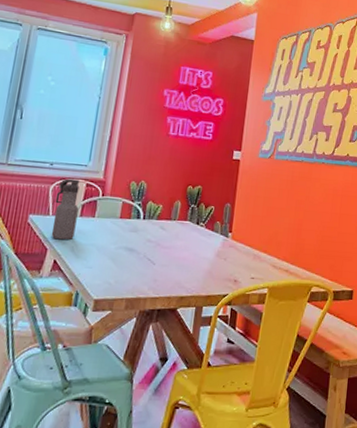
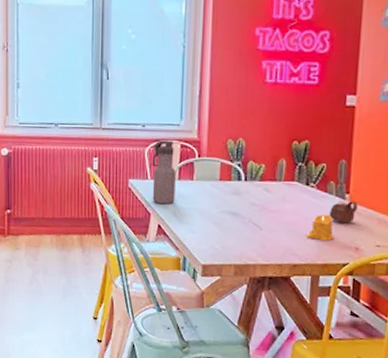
candle: none [193,250,218,275] -> present [305,213,334,242]
cup: none [214,239,238,259] -> present [328,201,358,224]

